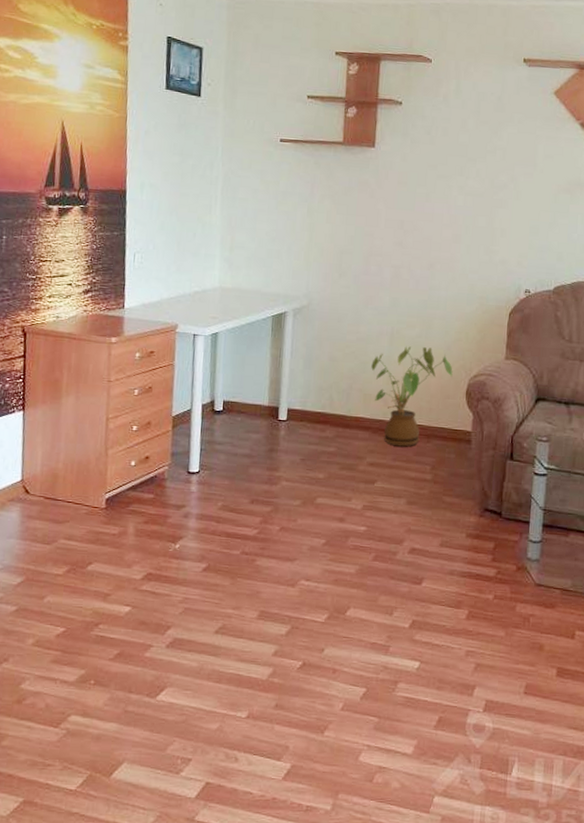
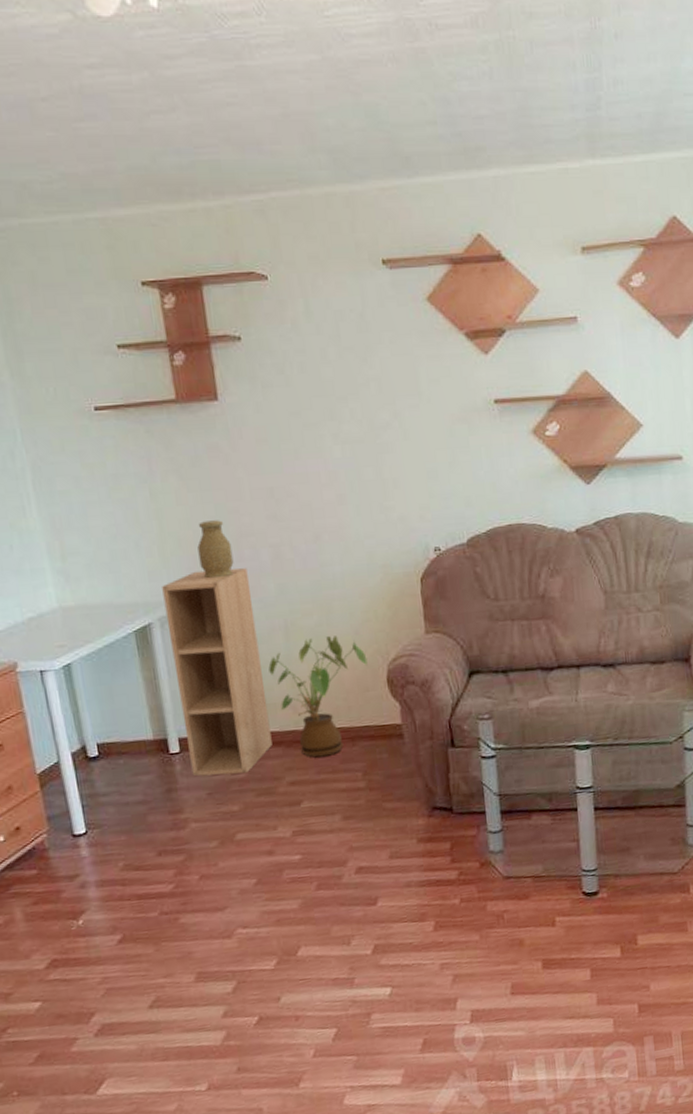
shelving unit: none [292,276,370,448] -> present [162,568,272,776]
decorative jar: none [334,238,362,286] -> present [197,520,234,579]

